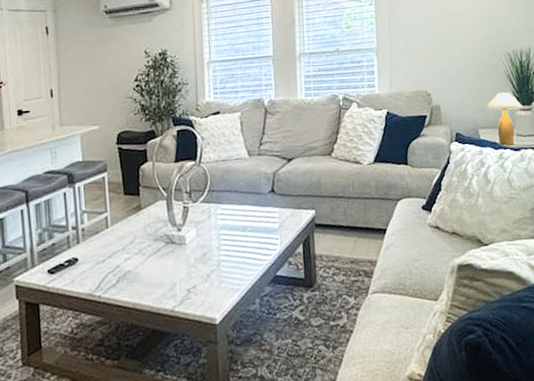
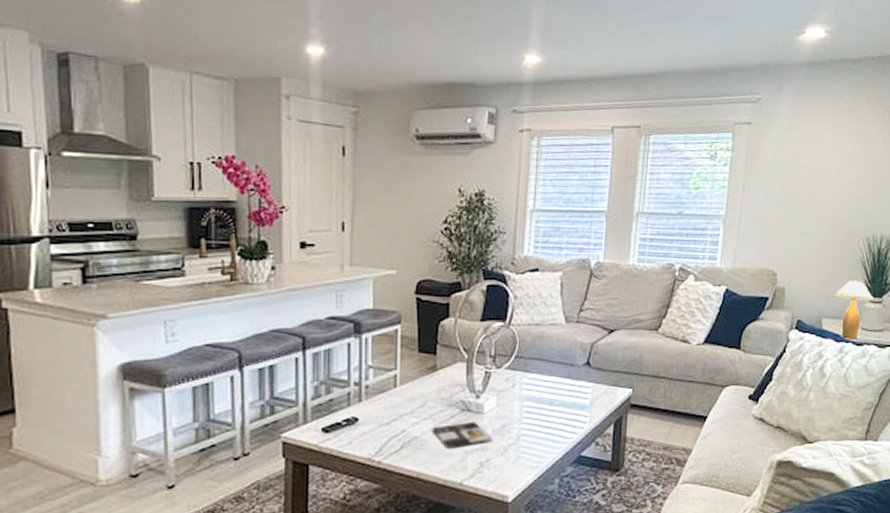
magazine: none [142,253,196,283] -> present [432,422,493,454]

